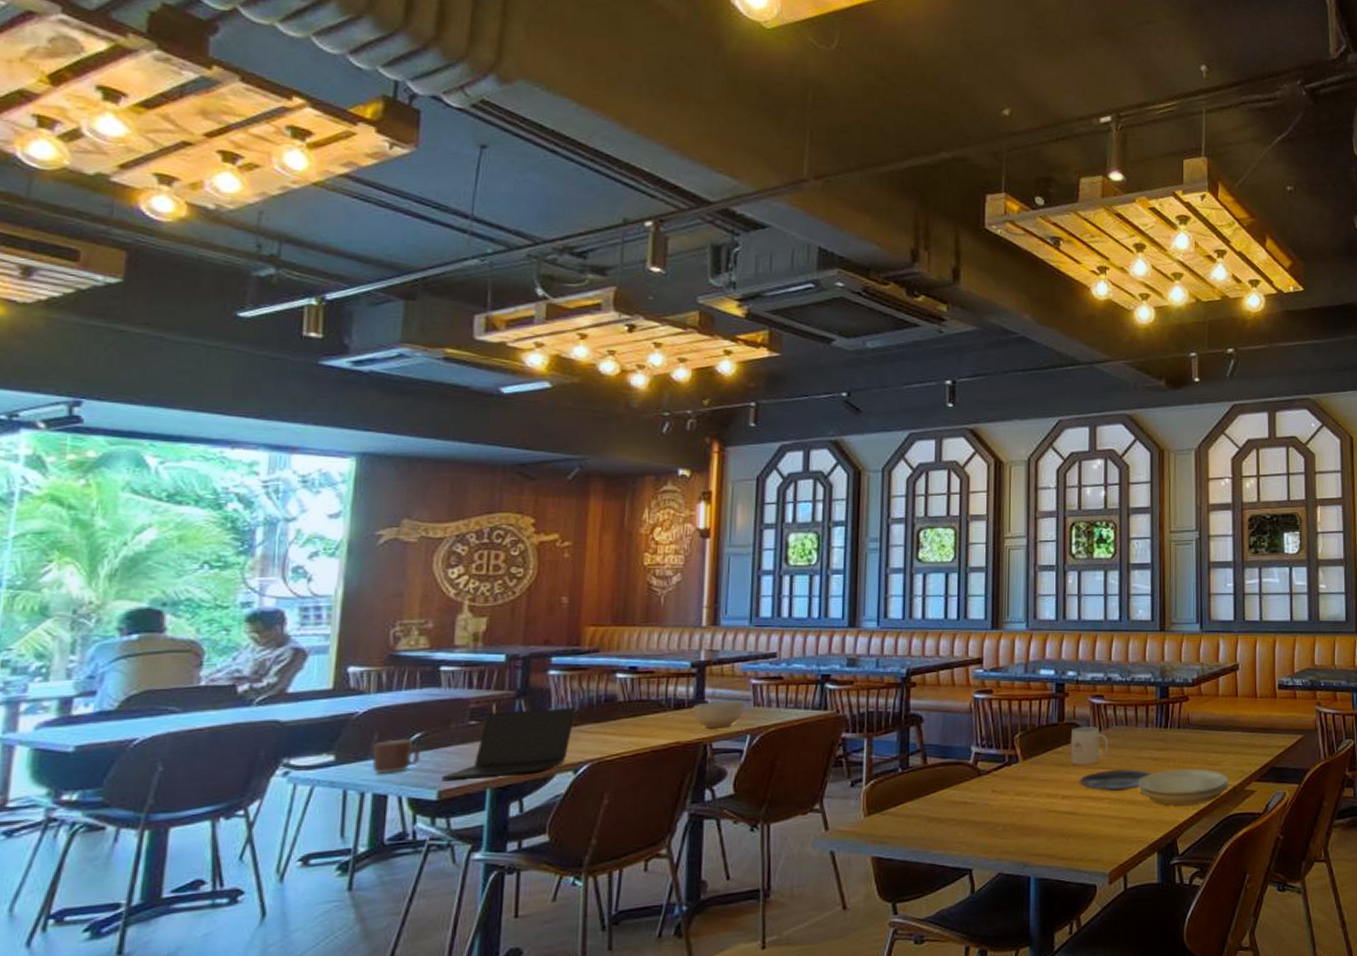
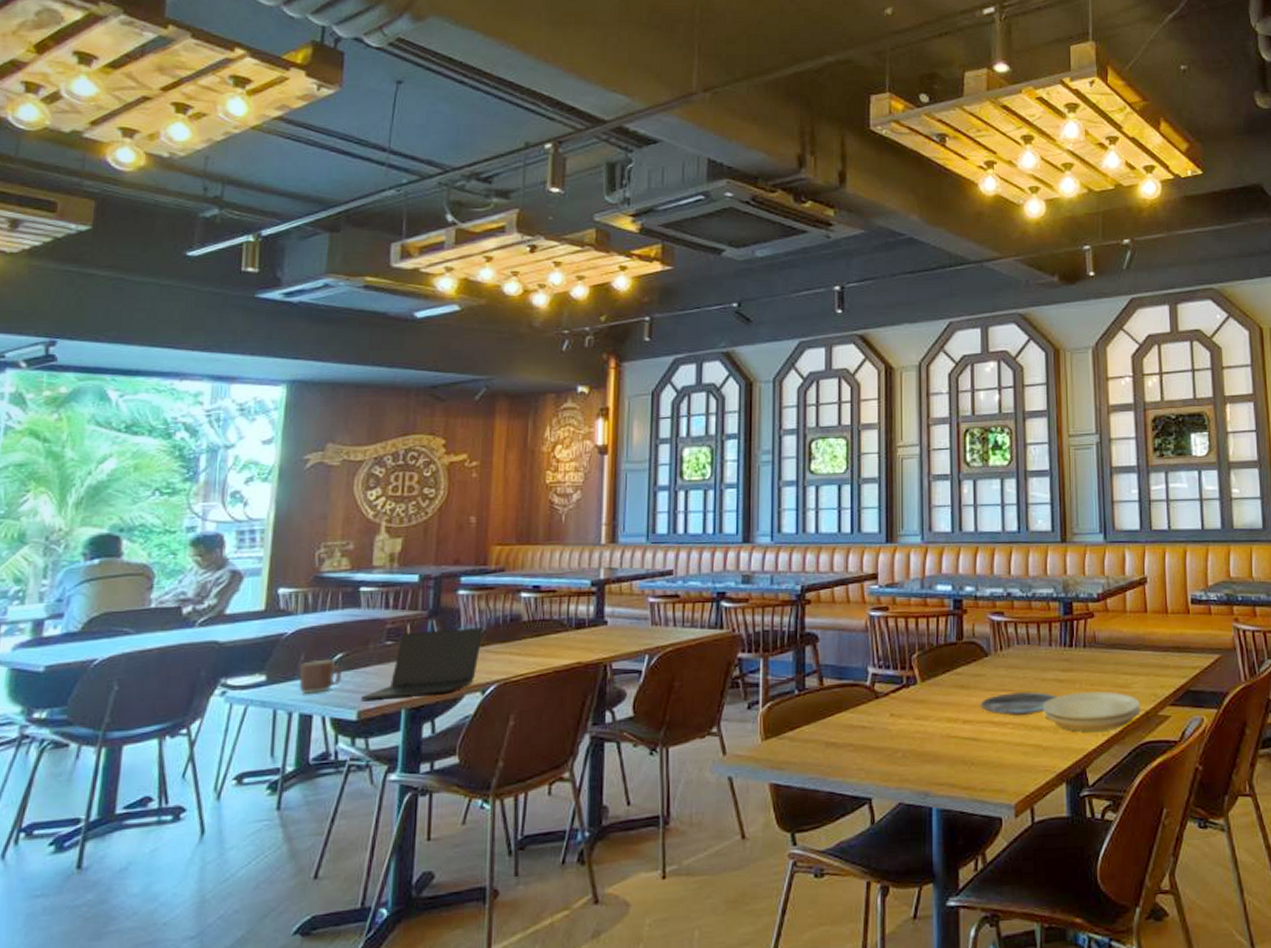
bowl: present [693,700,745,729] -> none [593,619,643,649]
mug: present [1070,727,1109,765] -> none [970,646,1011,687]

